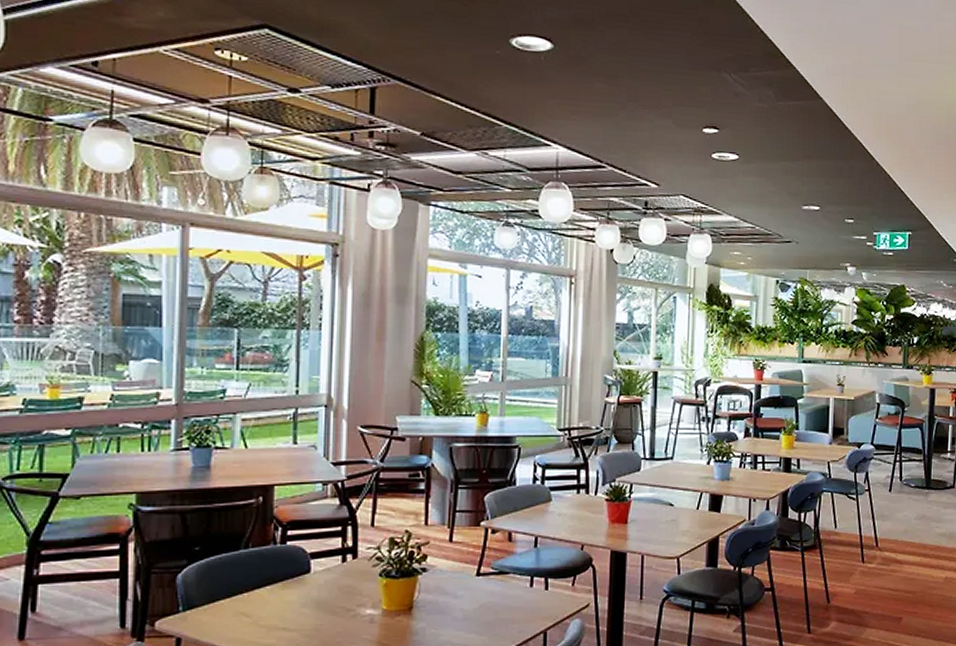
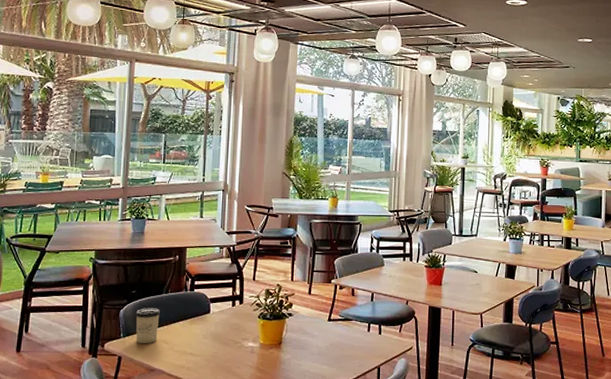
cup: none [201,569,237,620] -> present [135,308,160,344]

